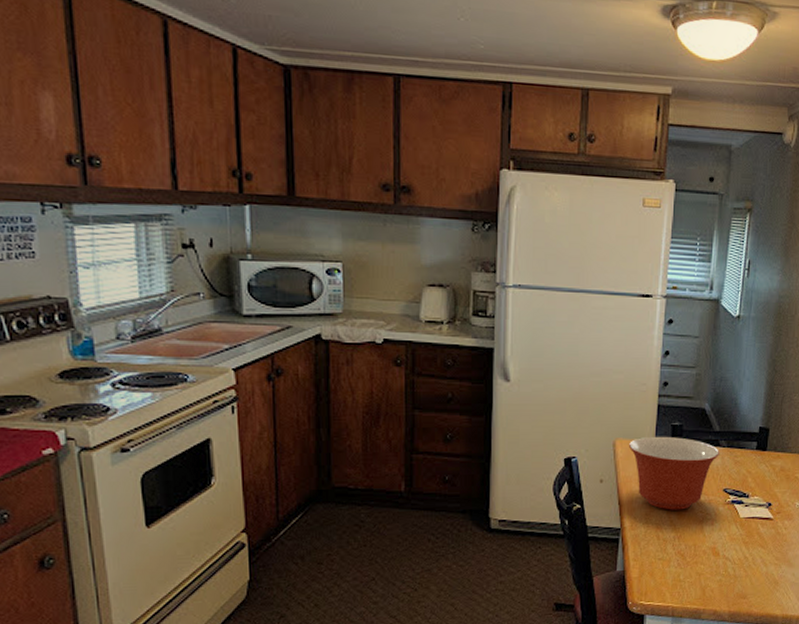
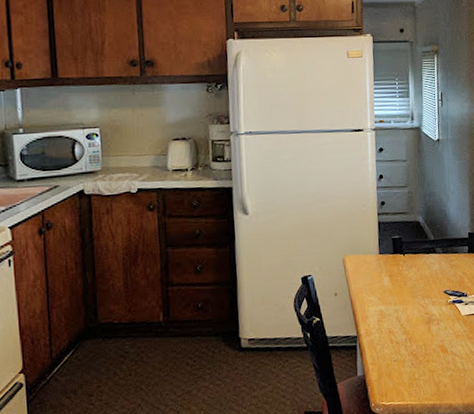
mixing bowl: present [629,436,719,510] -> none [357,248,437,315]

